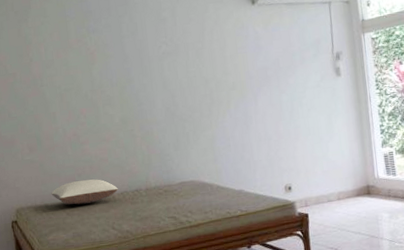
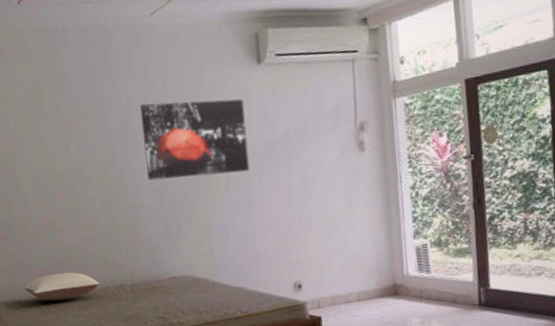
wall art: none [154,33,247,100] -> present [140,99,250,181]

